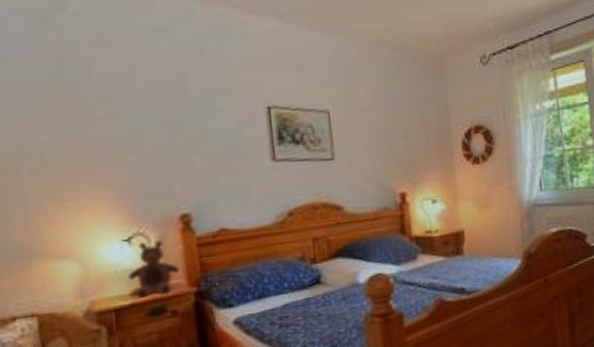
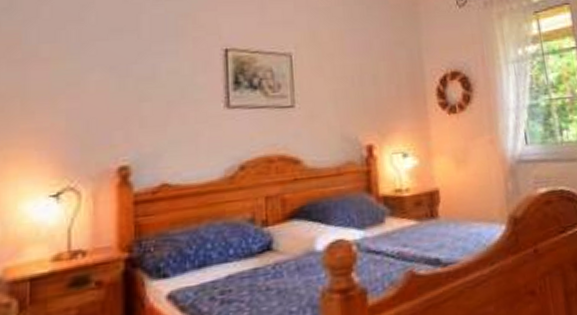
teddy bear: present [127,240,179,298] -> none [50,196,110,265]

